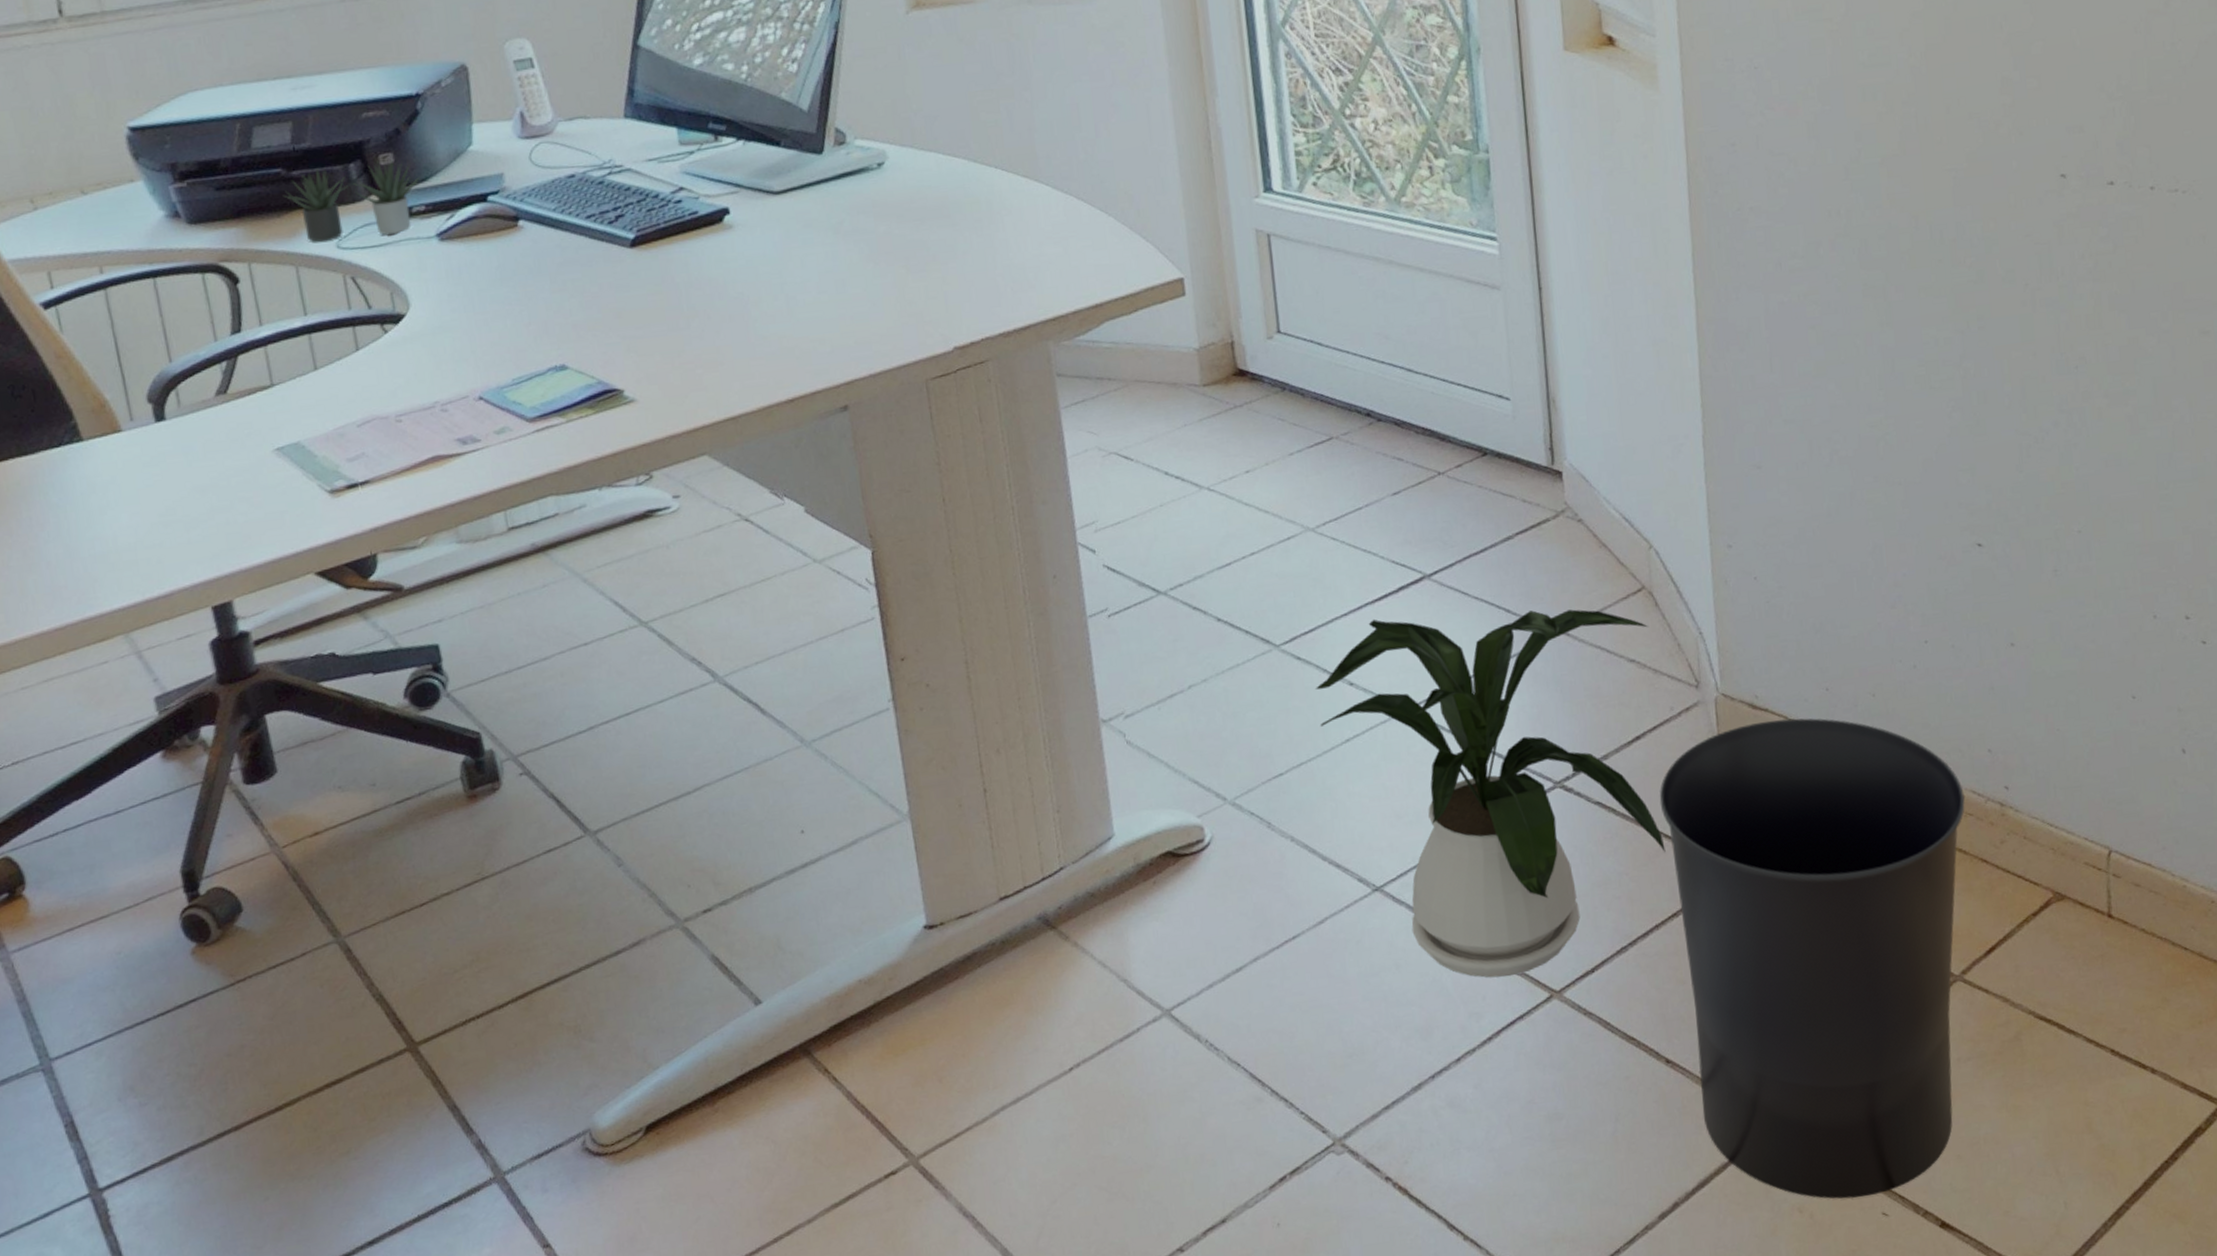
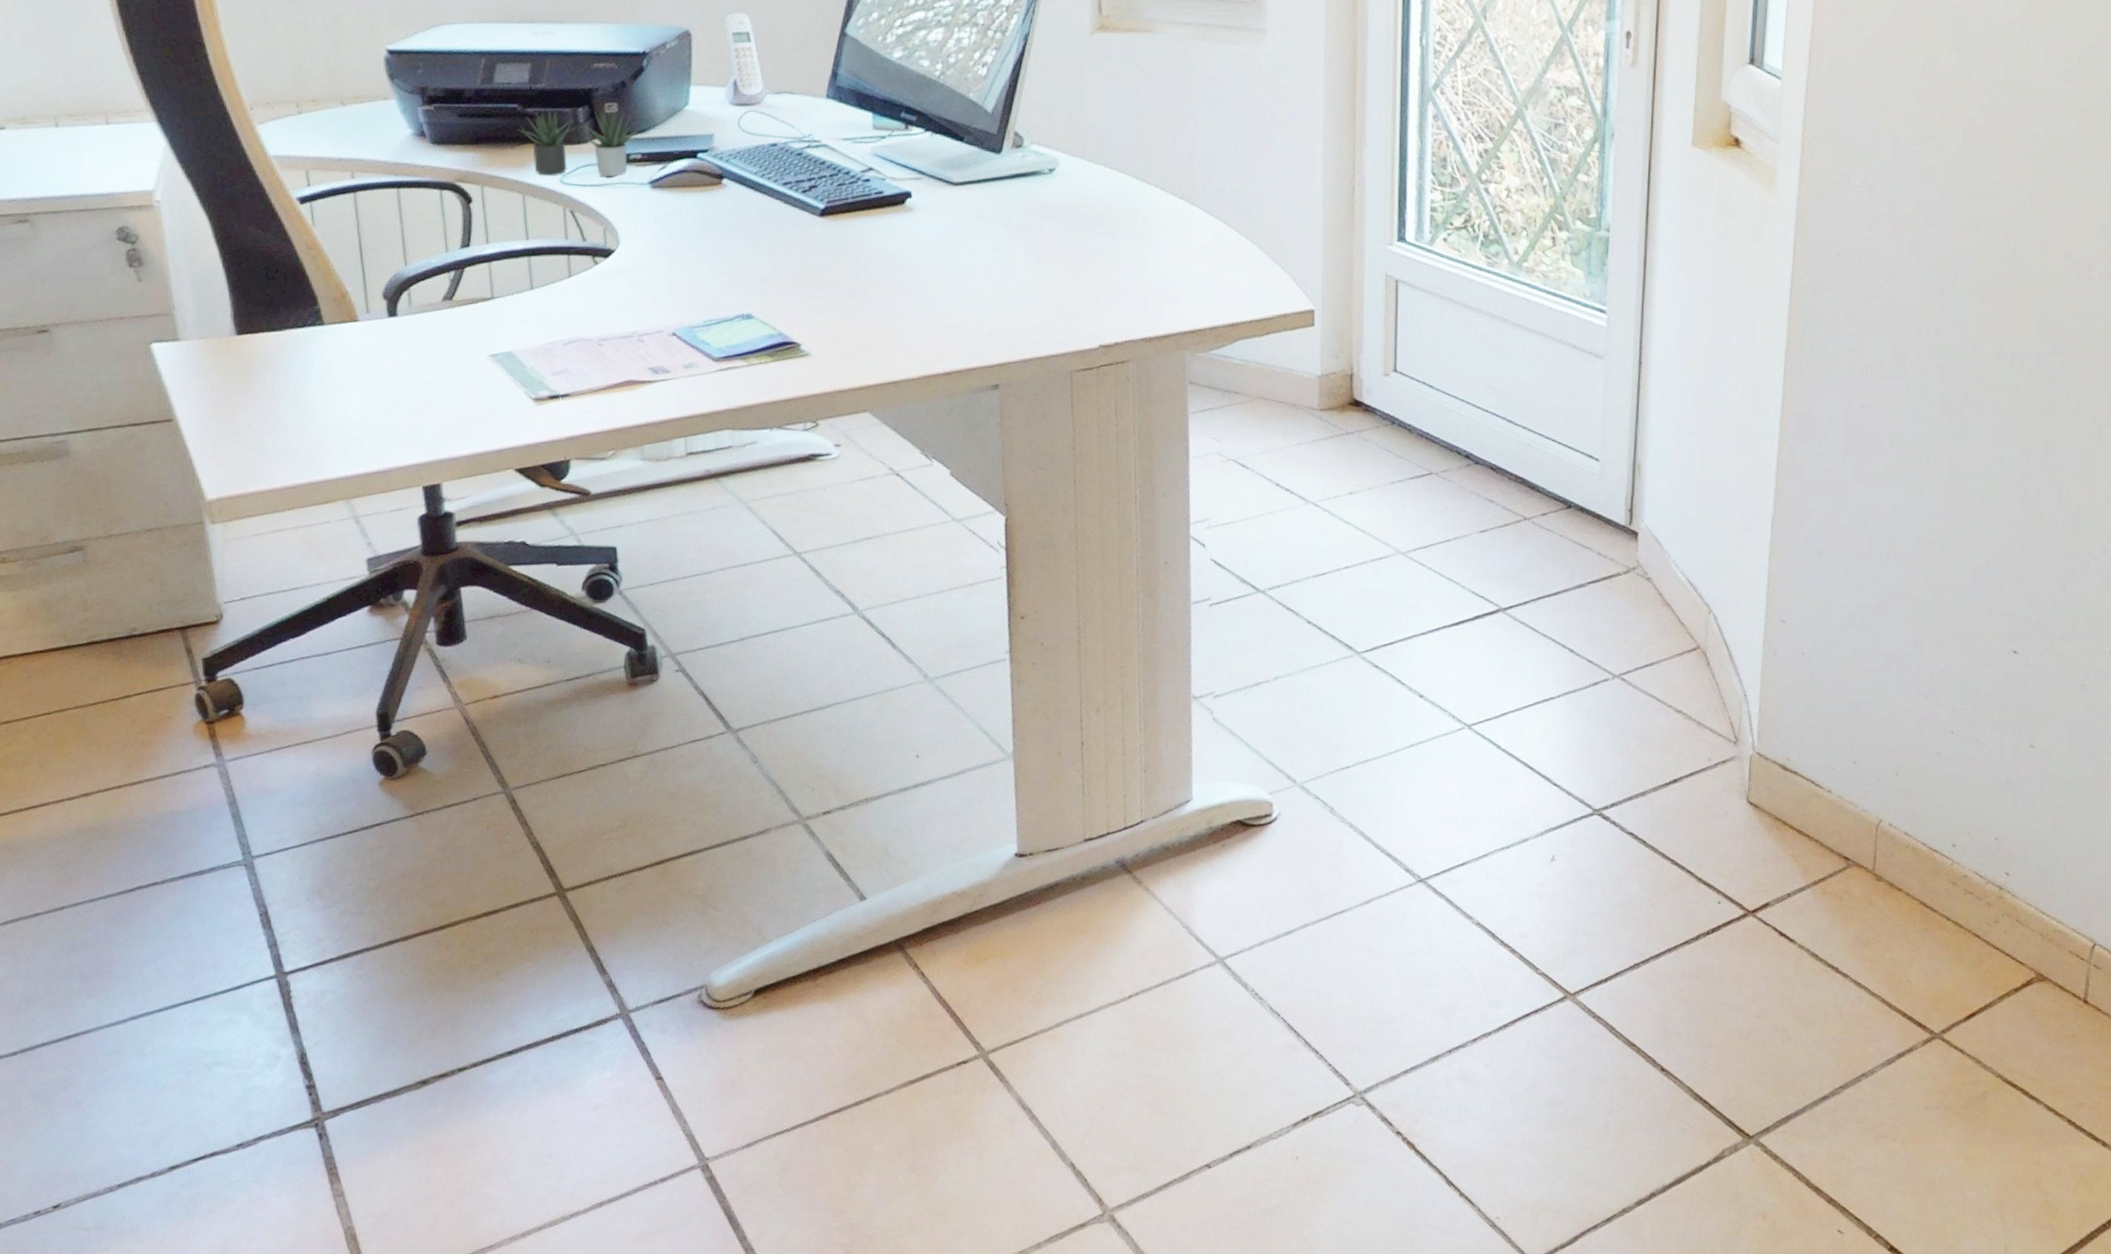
house plant: present [1316,609,1666,978] -> none [1388,641,1698,974]
waste bin: present [1659,718,1965,1199] -> none [1687,782,1967,1213]

